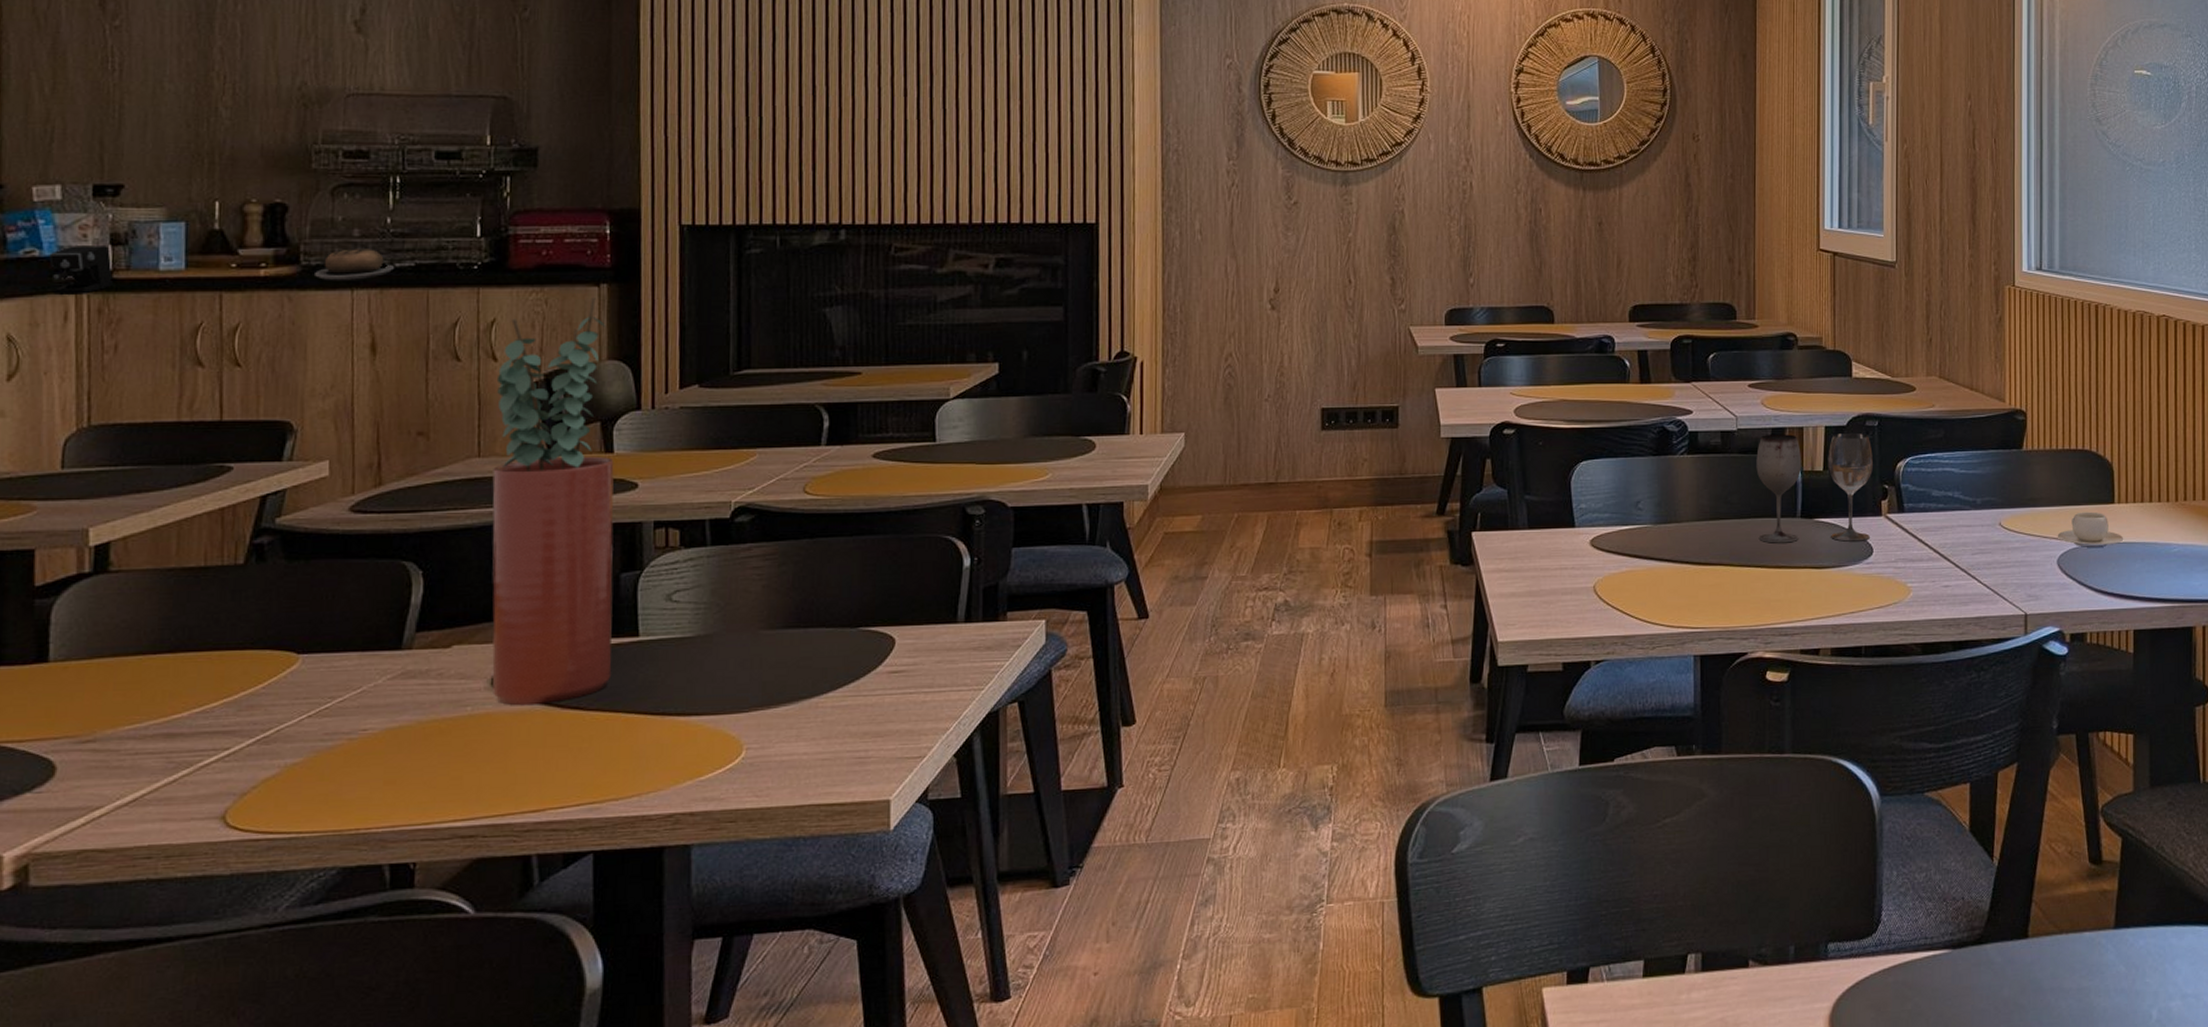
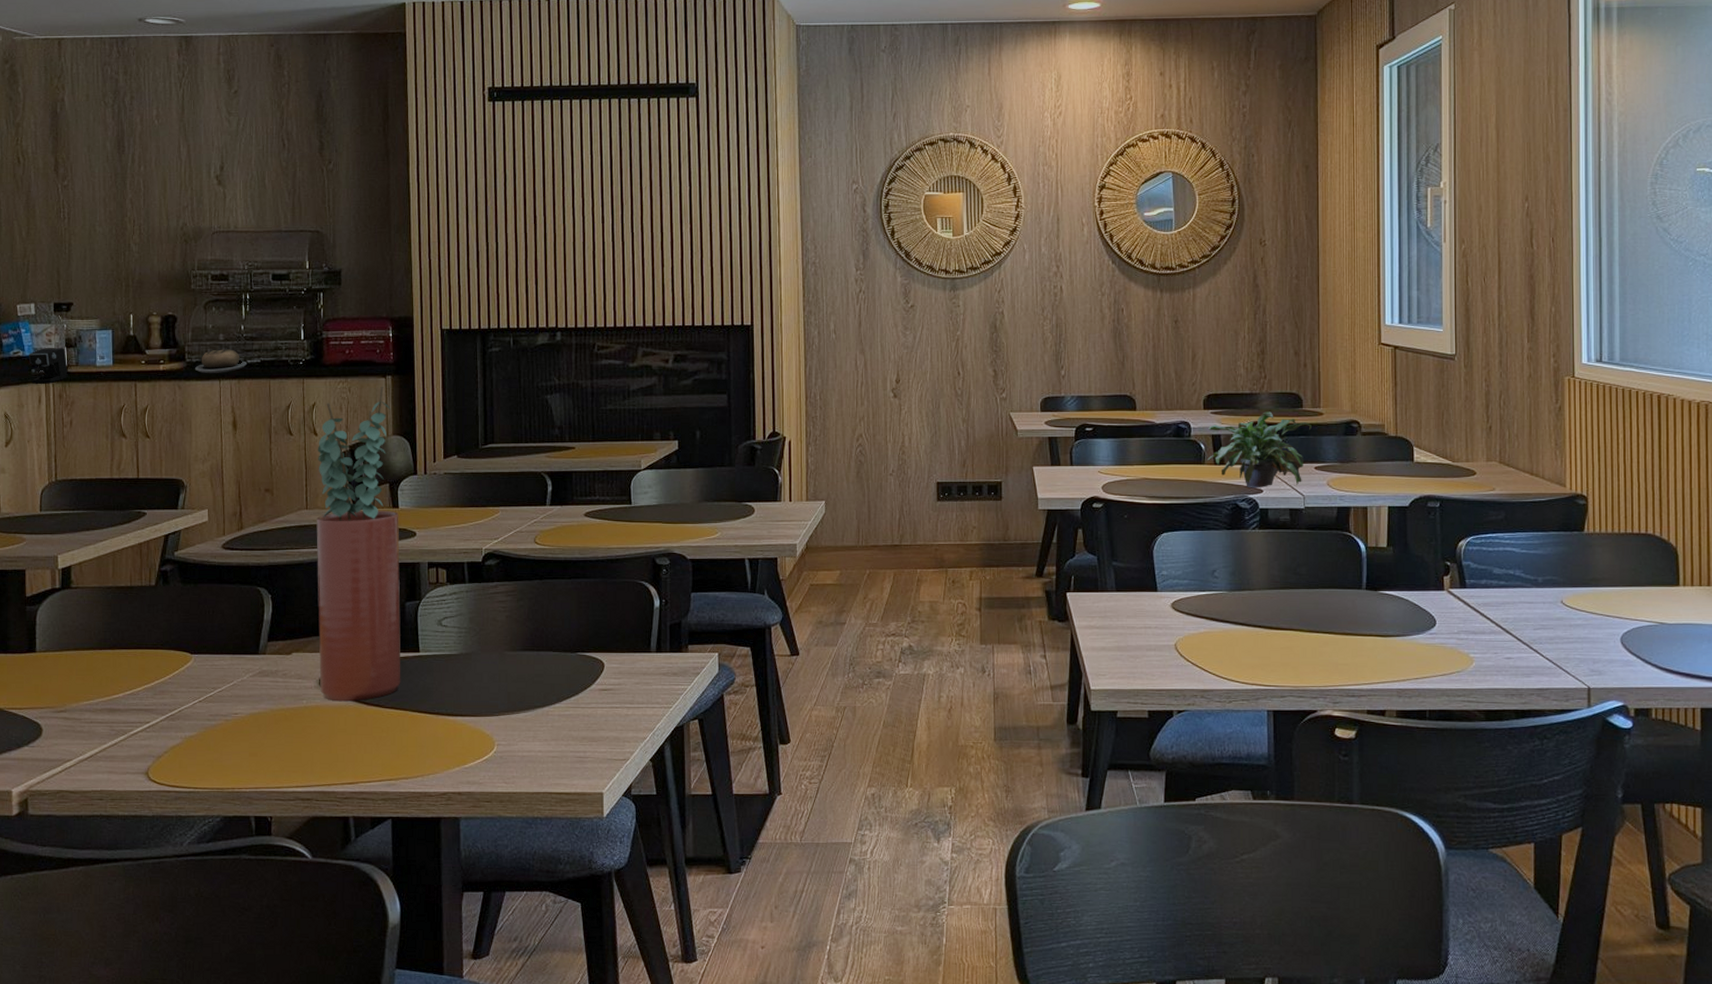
potted plant: none [1632,324,1746,409] -> present [1207,411,1312,489]
wineglass: present [1756,433,1873,545] -> none [1323,513,1435,614]
teacup: present [2057,511,2124,547] -> none [1620,593,1690,627]

